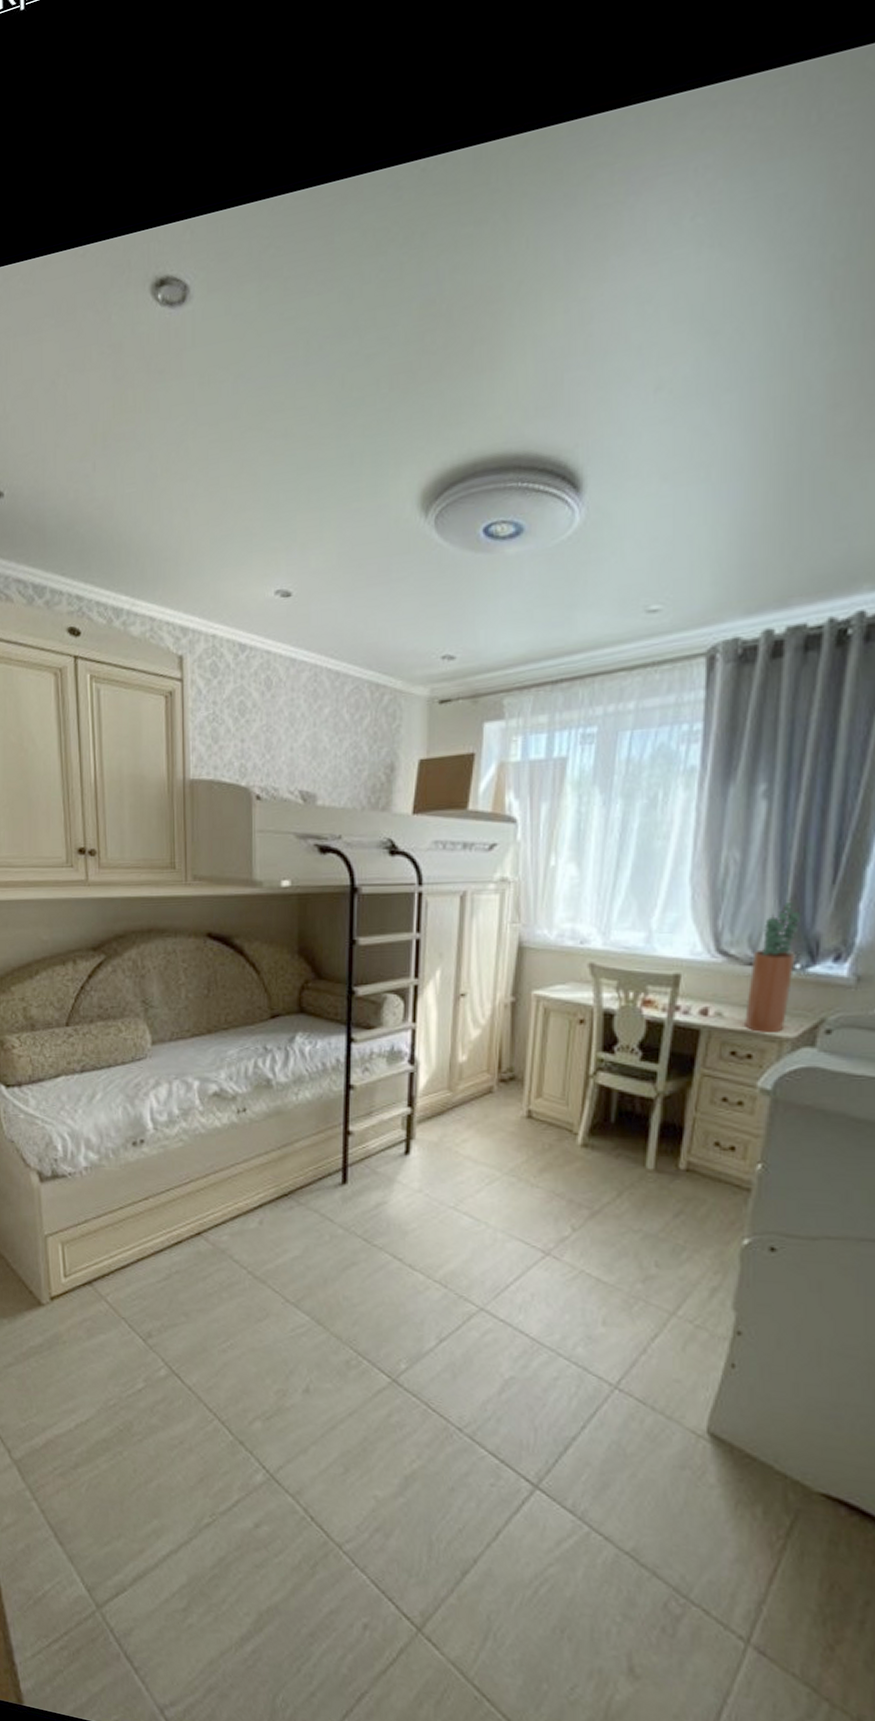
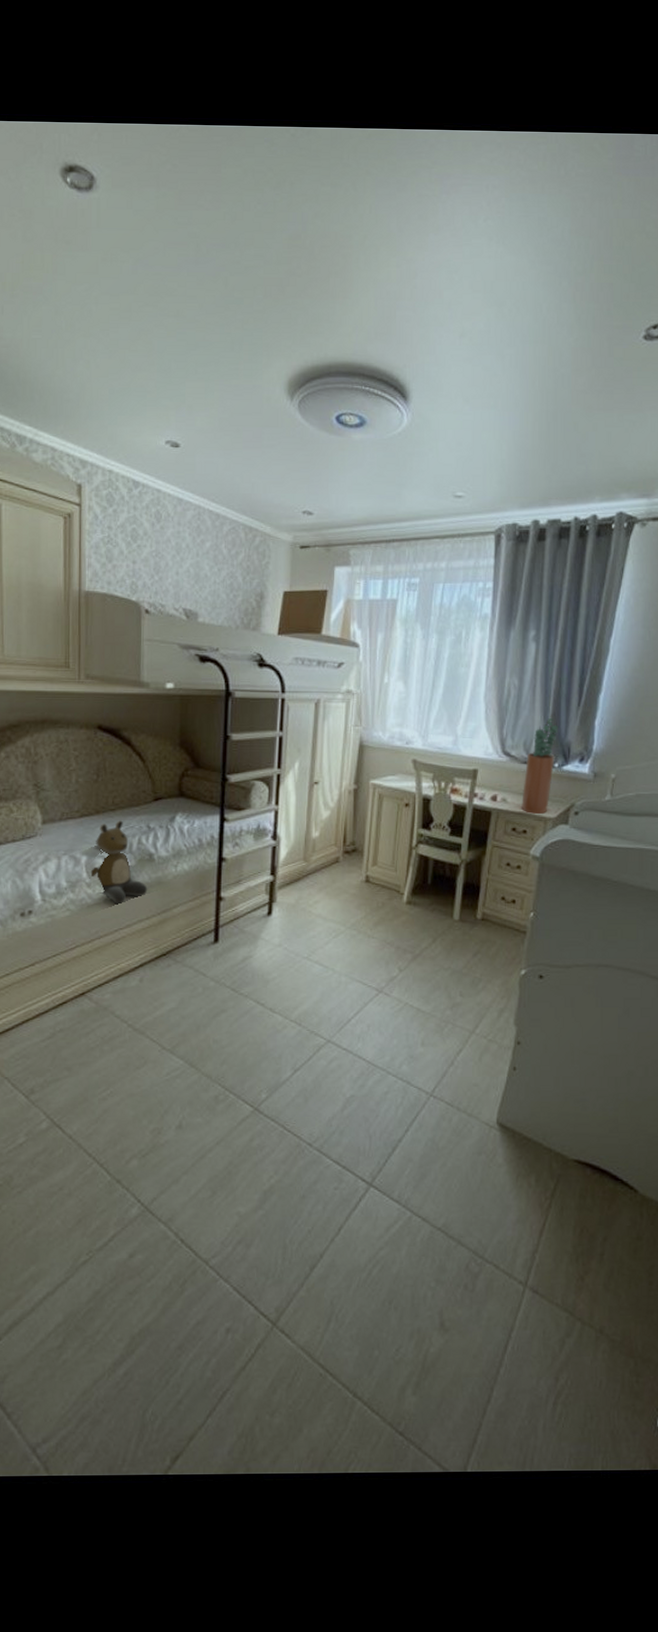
bear: none [202,1040,266,1135] -> present [89,820,148,904]

